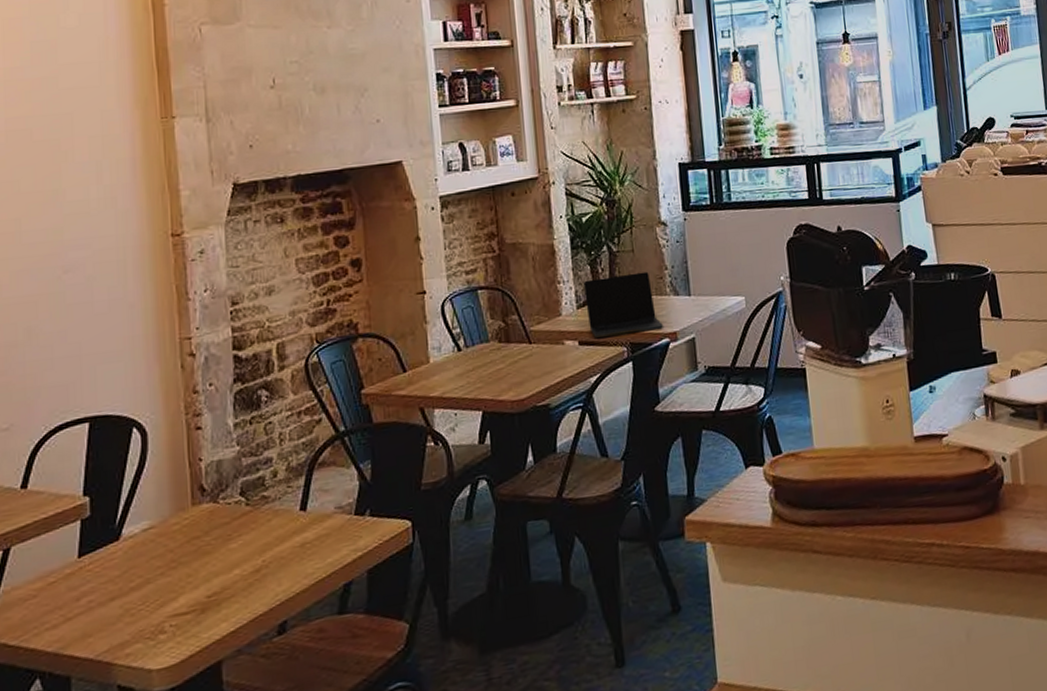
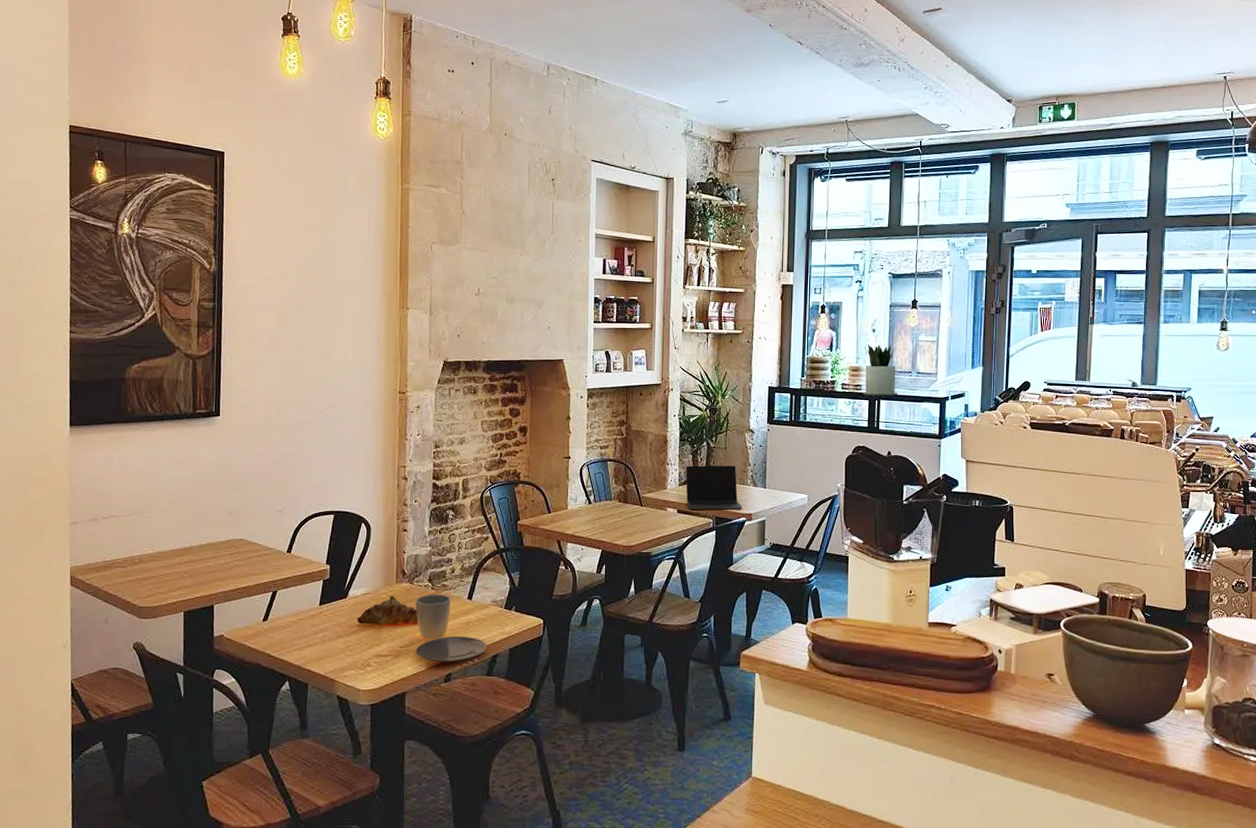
croissant: none [137,524,231,575] -> present [357,595,418,626]
cup: none [224,510,277,580] -> present [415,594,451,640]
plate: none [231,563,335,610] -> present [416,636,487,663]
planter: none [795,90,841,160] -> present [862,344,898,397]

